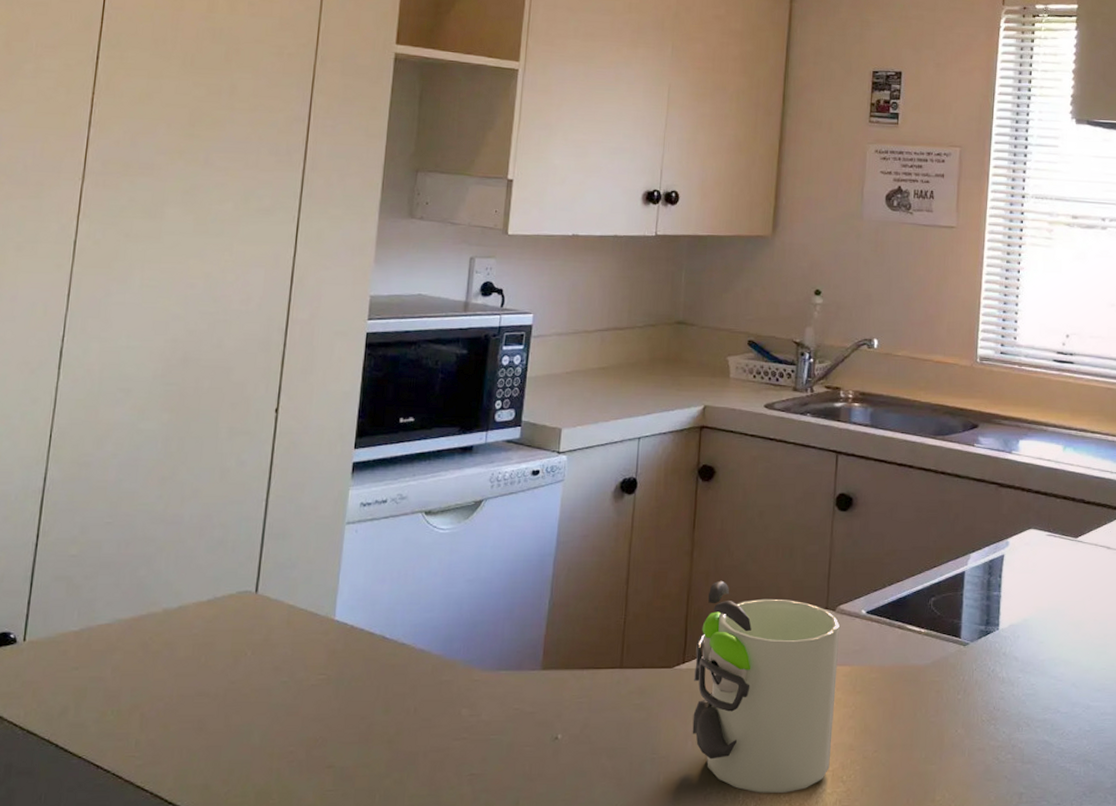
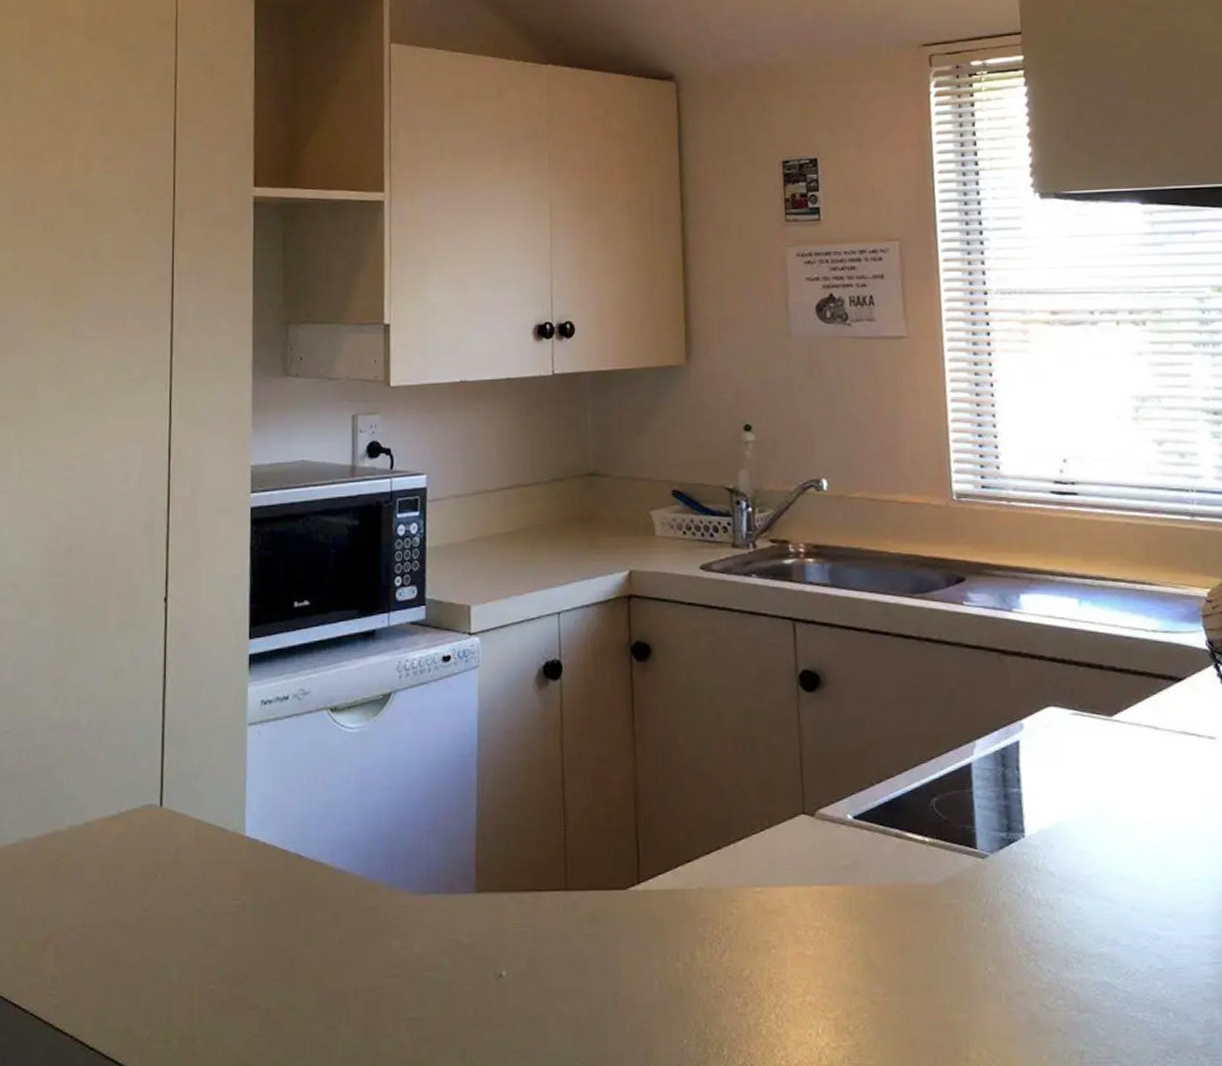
mug: present [692,580,841,794] -> none [651,781,831,1048]

